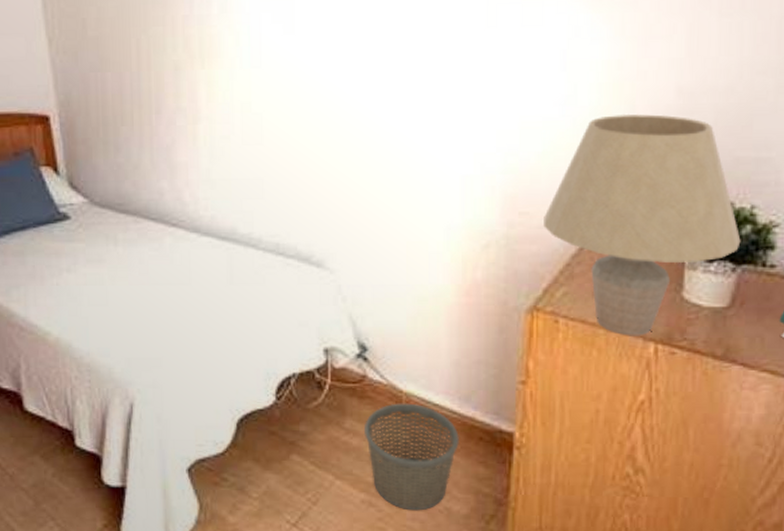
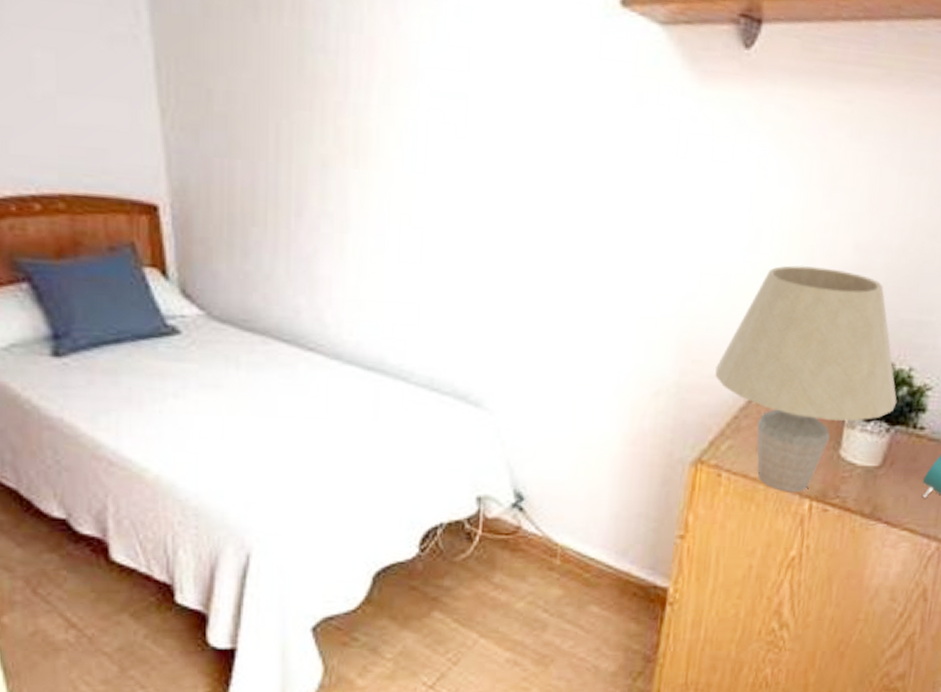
basket: present [365,403,459,511] -> none [514,556,613,669]

